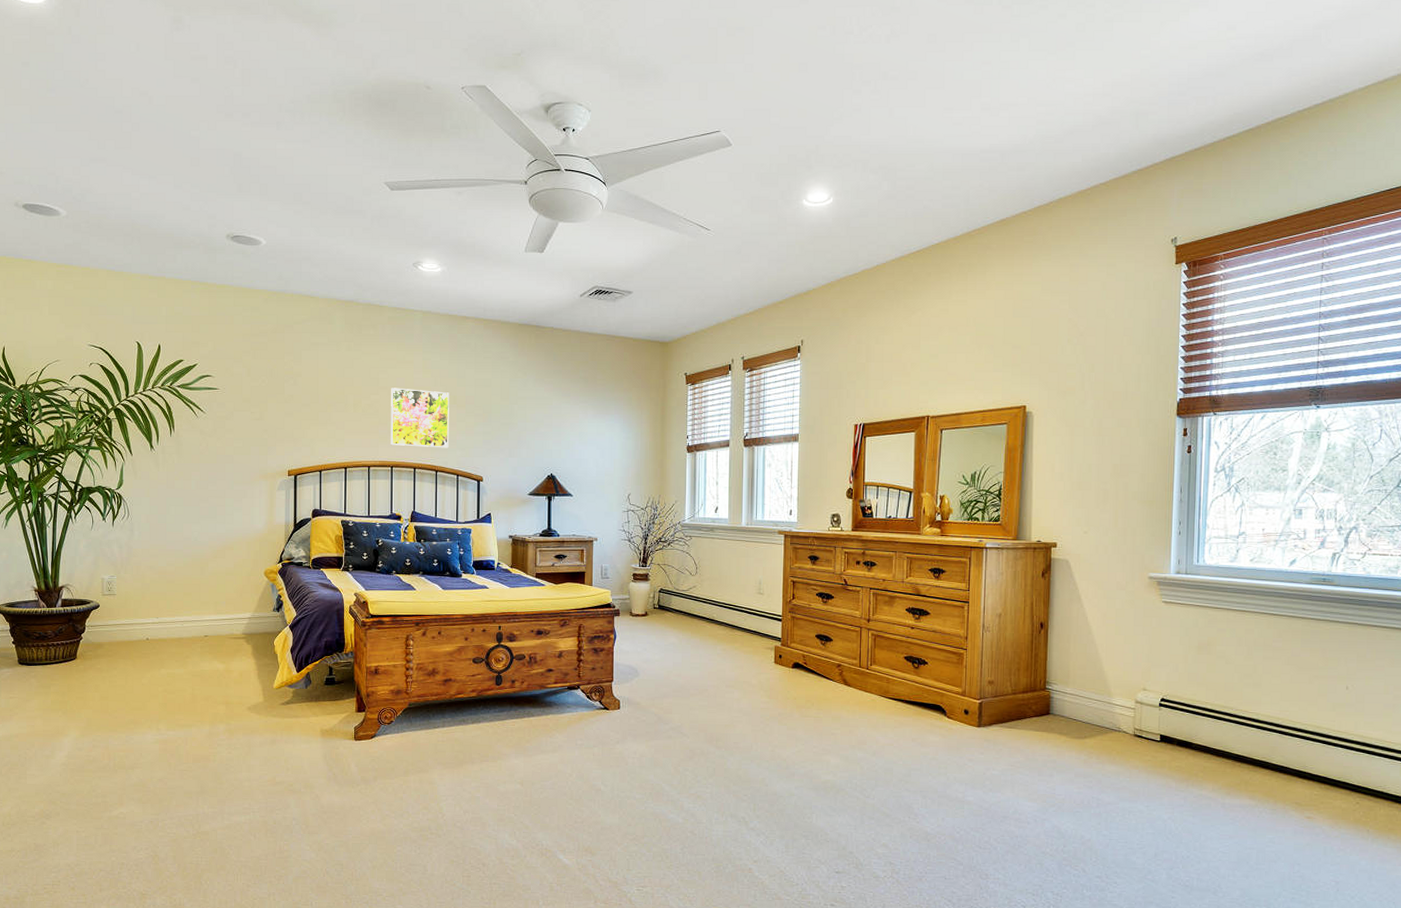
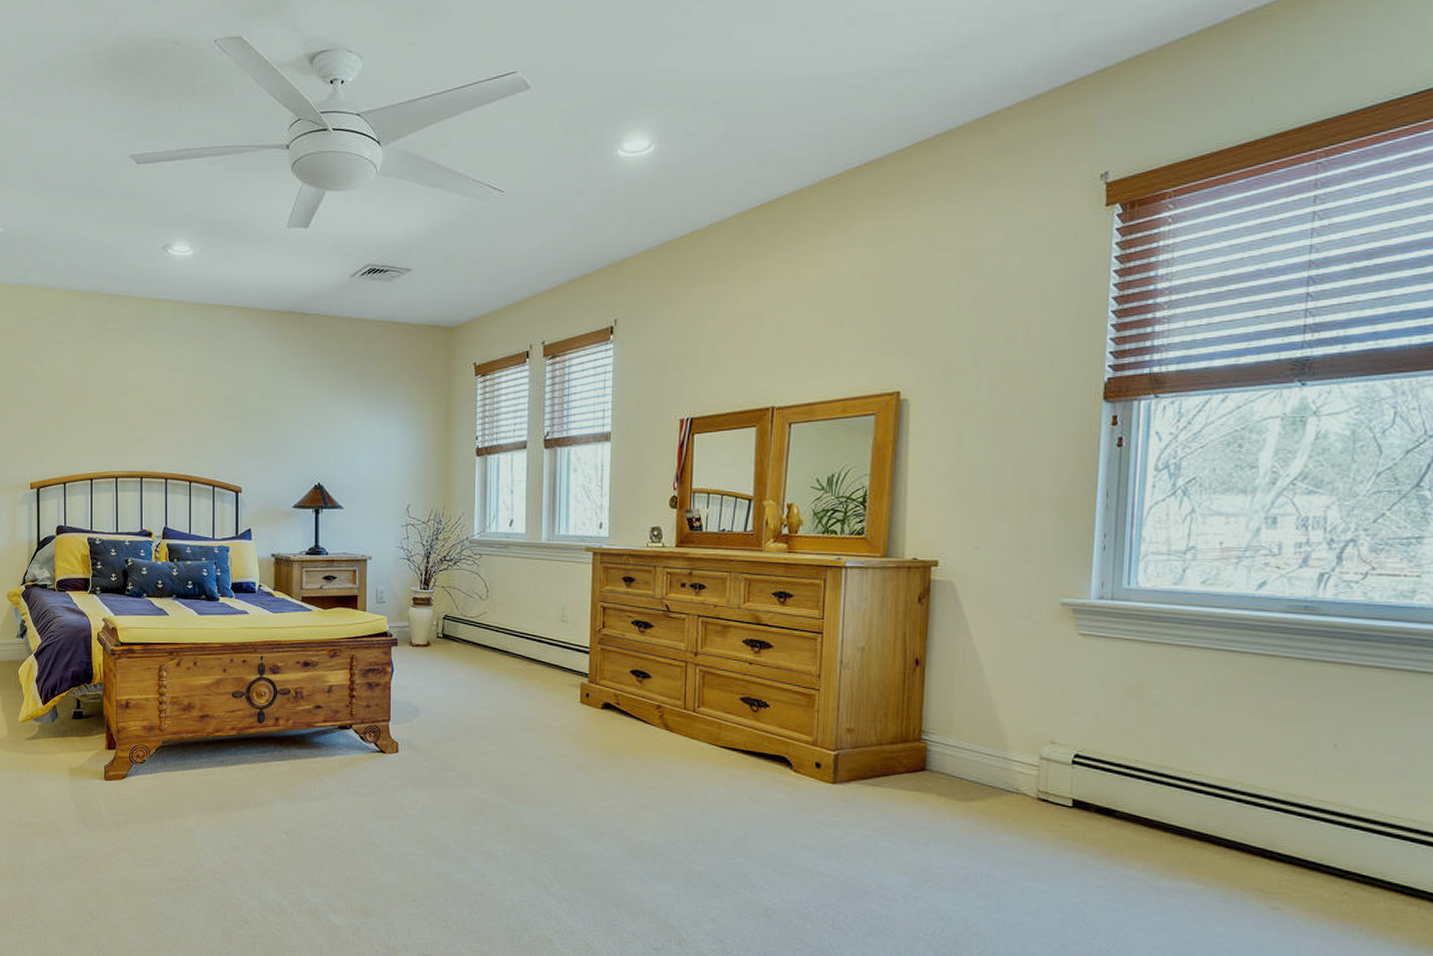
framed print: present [391,388,449,448] -> none [139,388,204,456]

